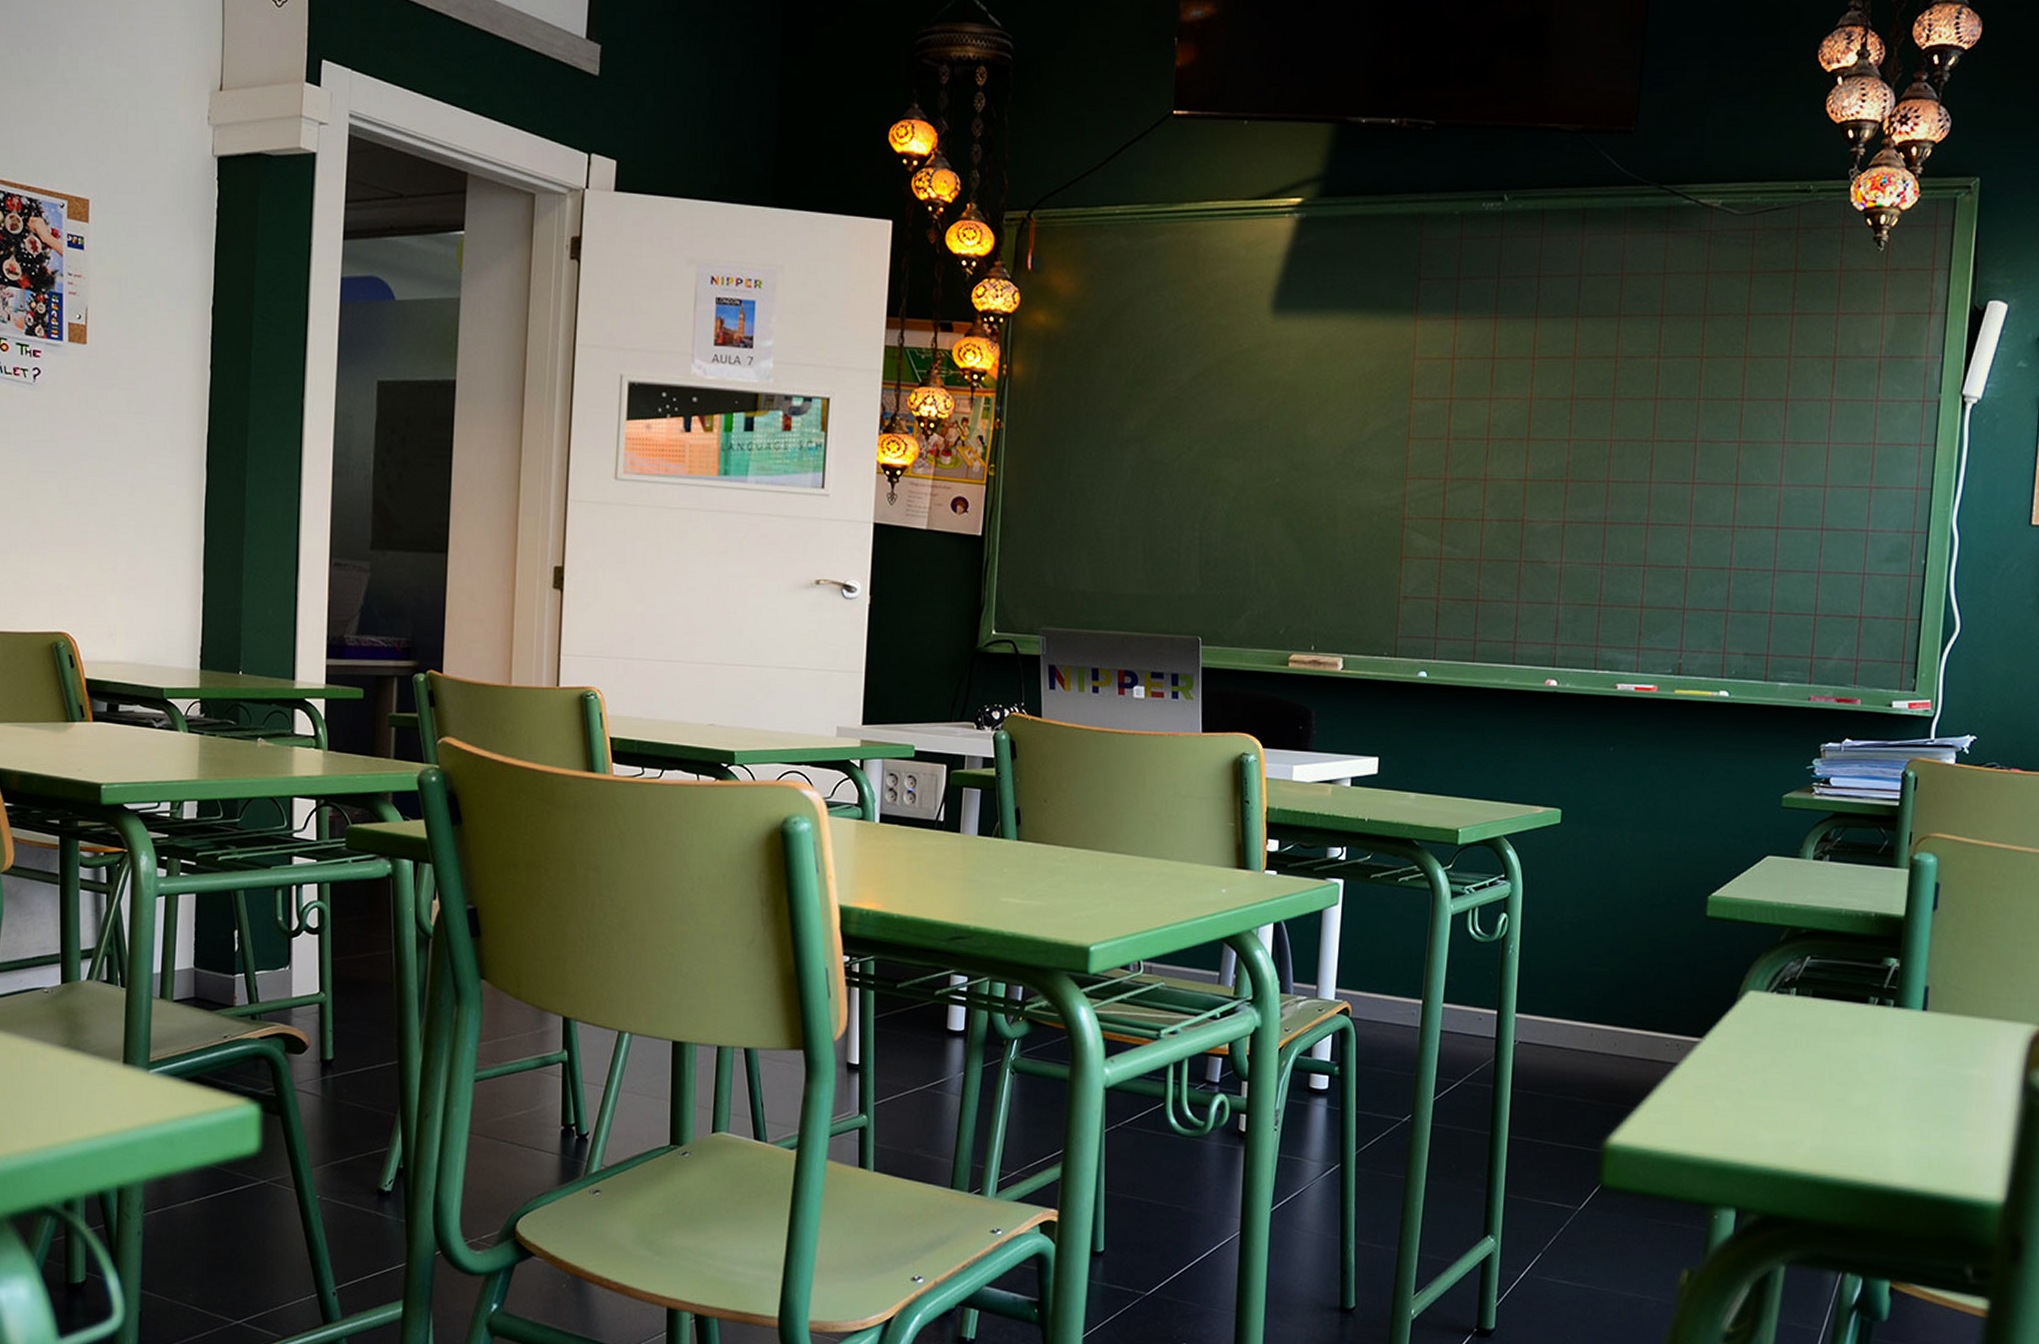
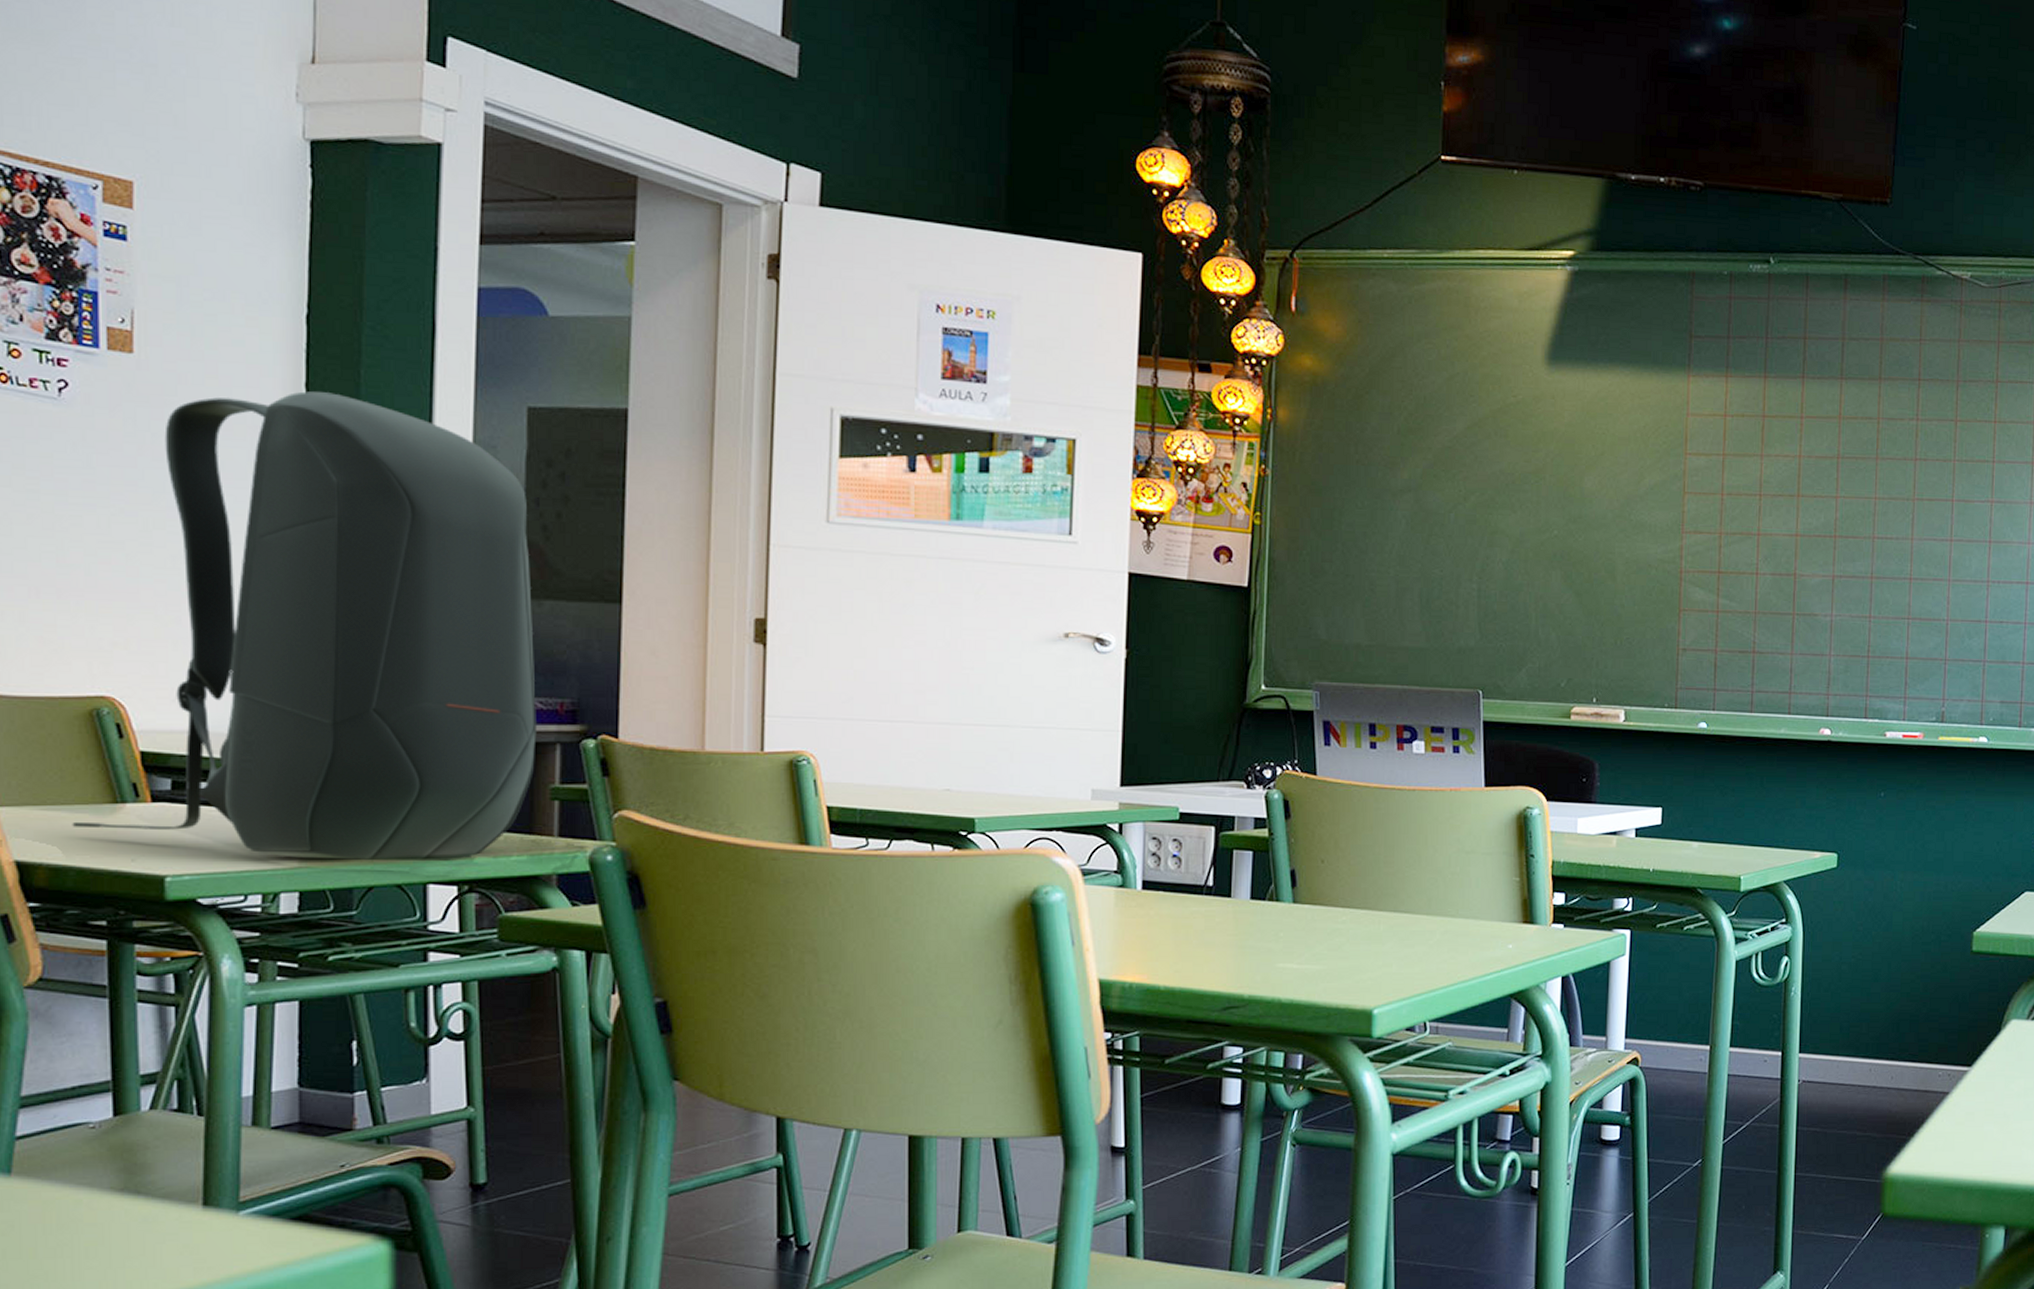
backpack: none [36,372,379,778] -> present [72,391,537,862]

